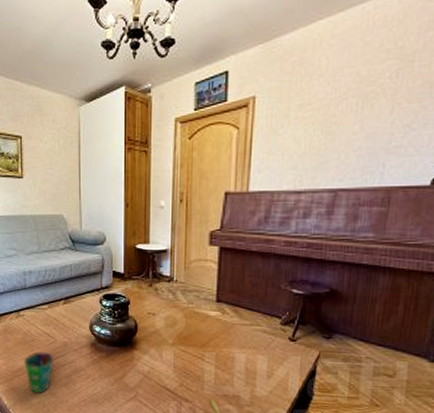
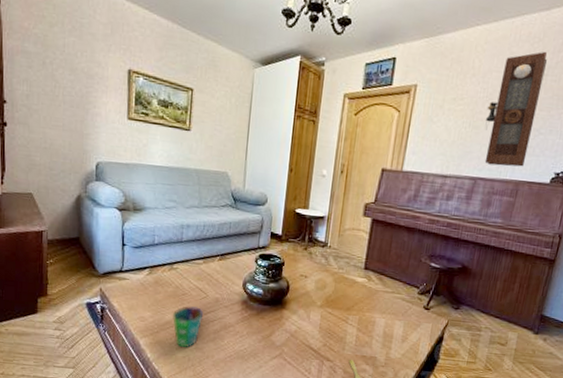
pendulum clock: none [340,33,411,173] -> present [485,51,548,167]

